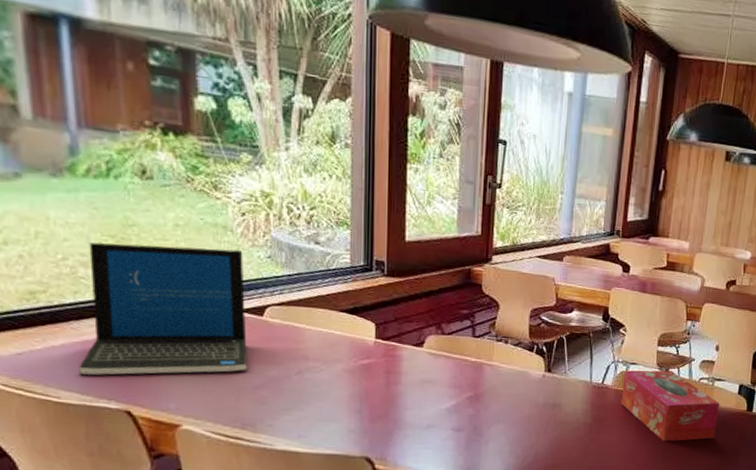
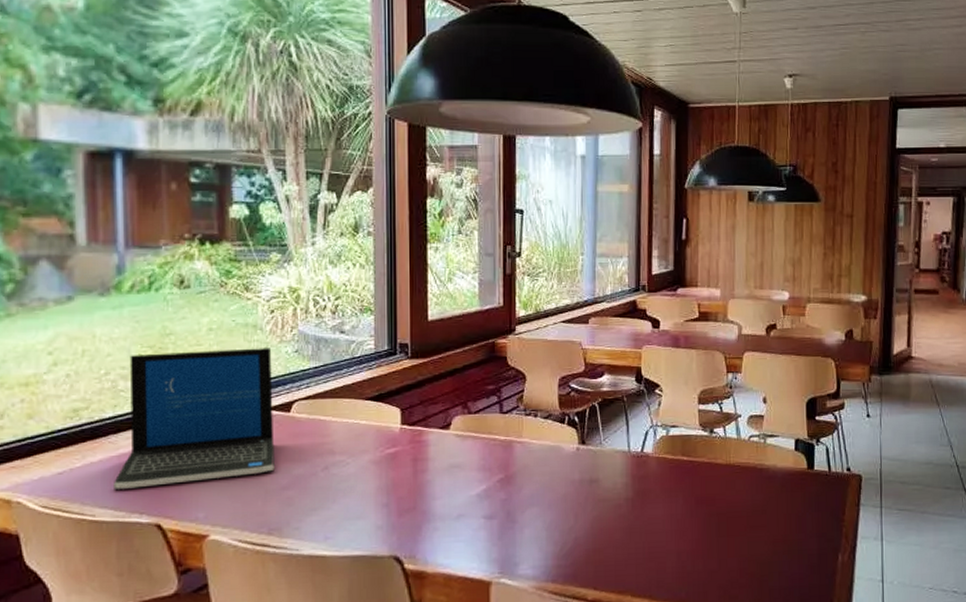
tissue box: present [621,370,720,442] -> none [664,430,775,513]

